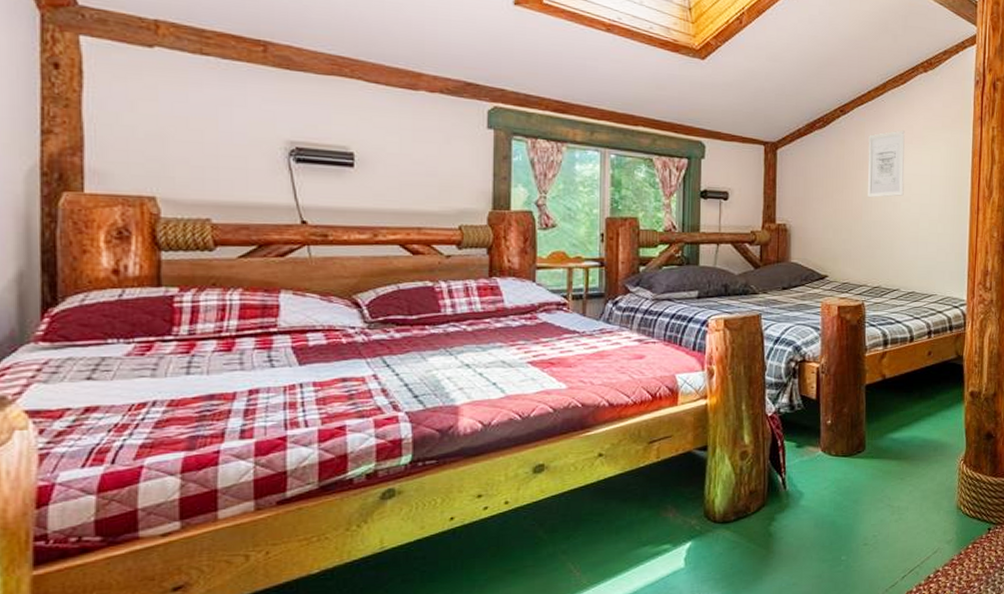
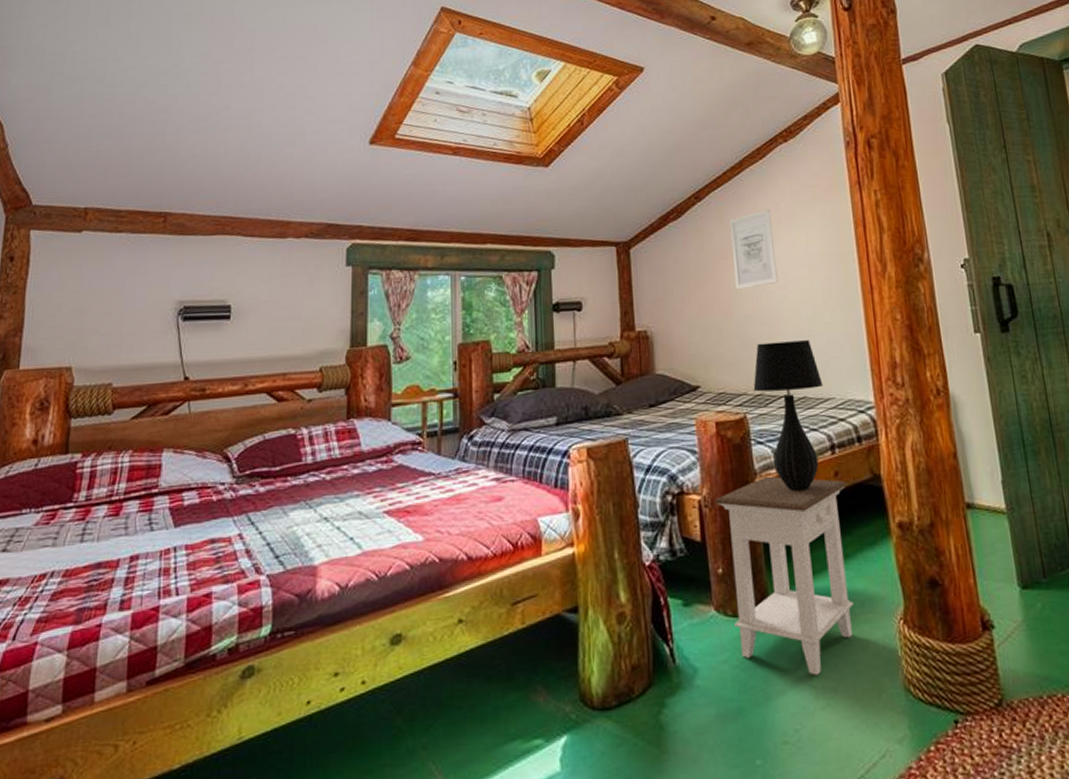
nightstand: none [830,352,937,499] -> present [715,476,854,676]
table lamp: none [872,245,929,365] -> present [753,340,823,491]

